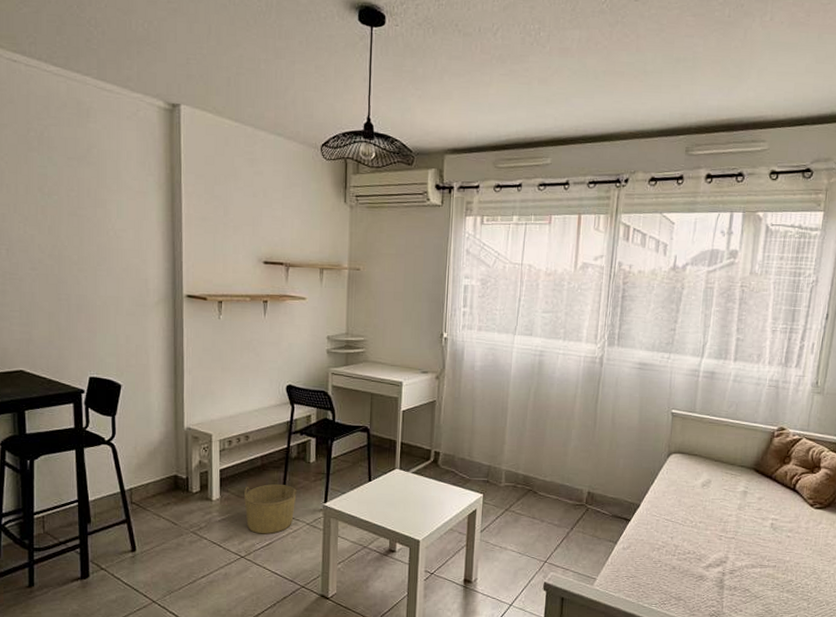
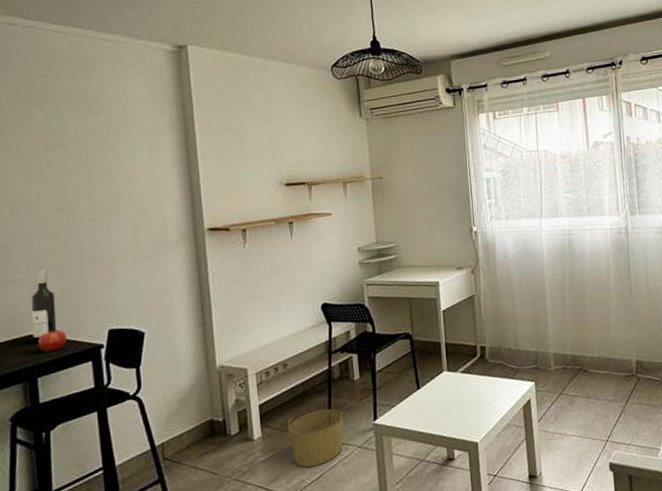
bottle: none [22,310,44,379] -> present [31,268,57,344]
fruit: none [27,368,52,389] -> present [38,329,67,353]

